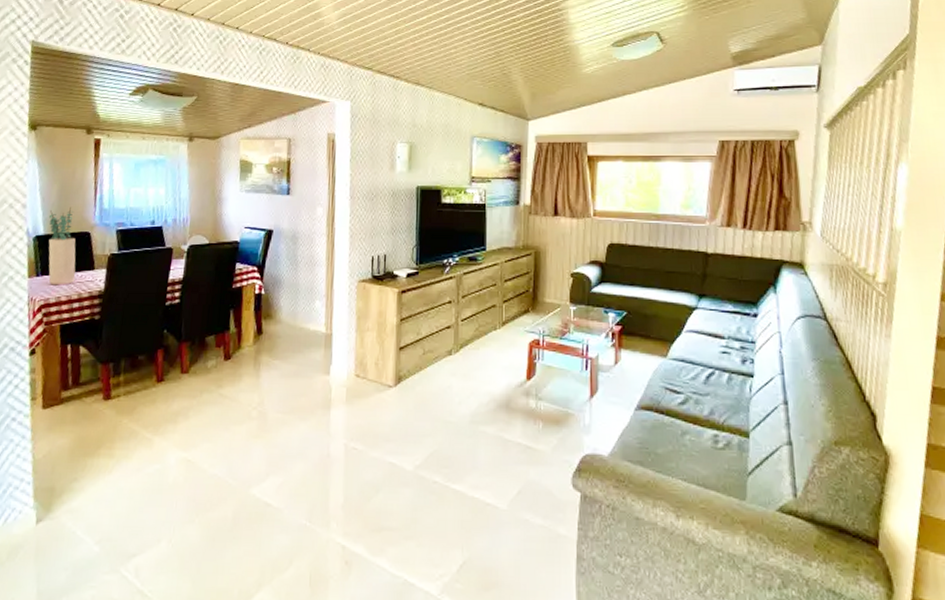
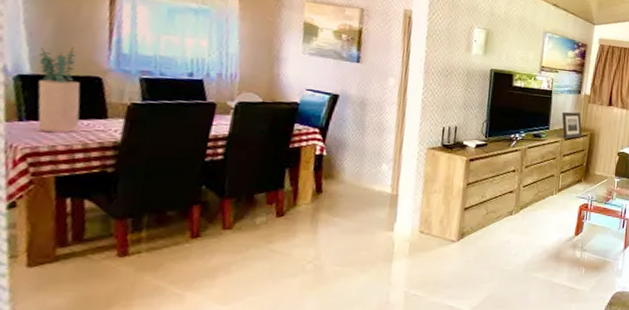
picture frame: none [499,227,525,260] -> present [562,111,582,139]

